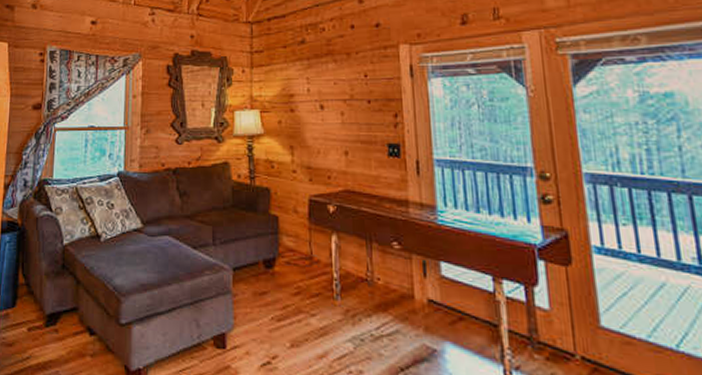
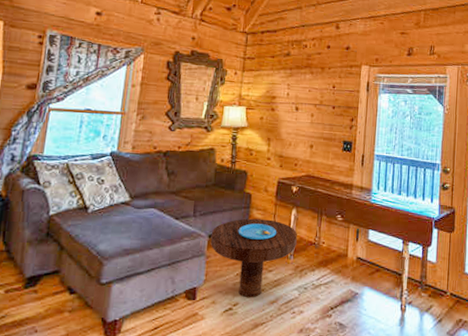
side table: none [235,247,343,350] -> present [210,218,297,298]

